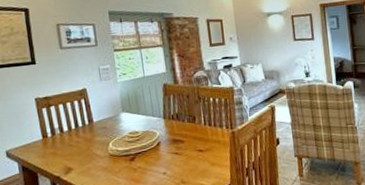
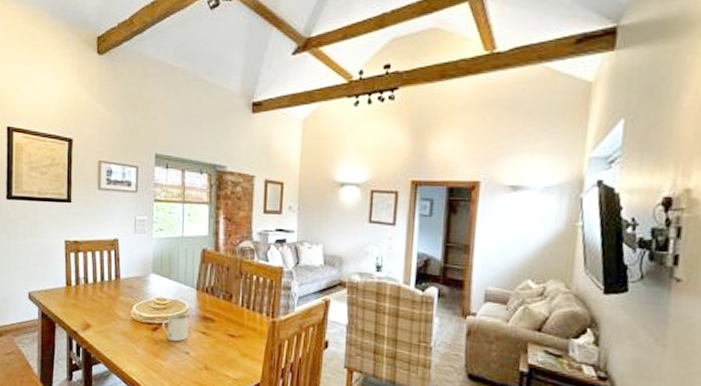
mug: none [138,141,163,167] -> present [162,313,189,342]

